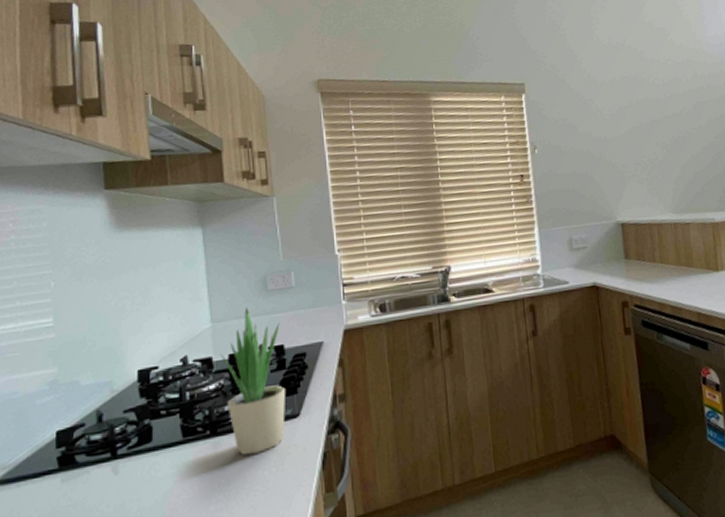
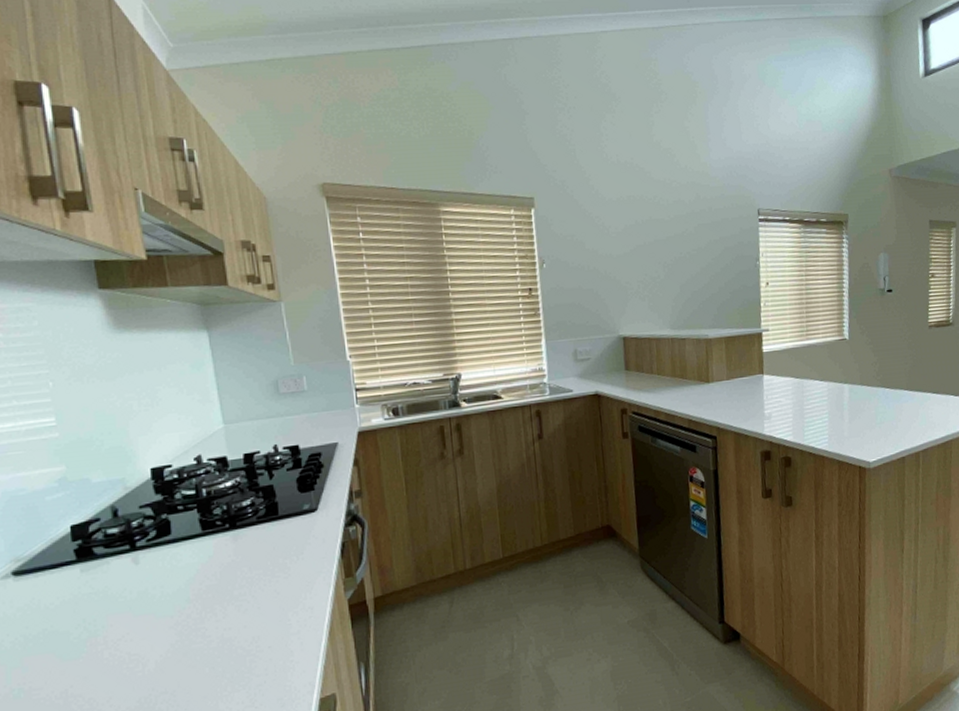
potted plant: present [220,307,286,455] -> none [235,409,304,546]

